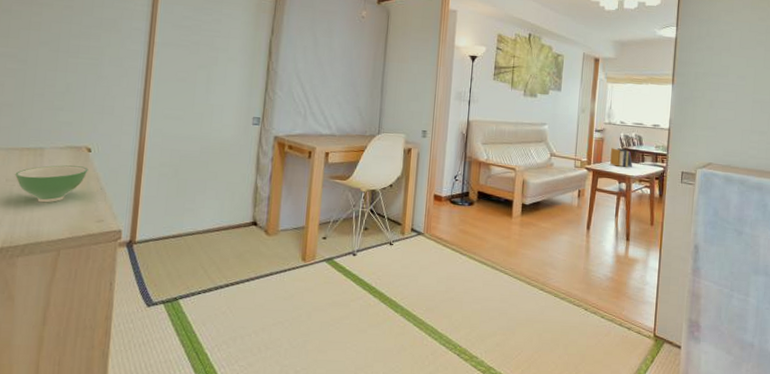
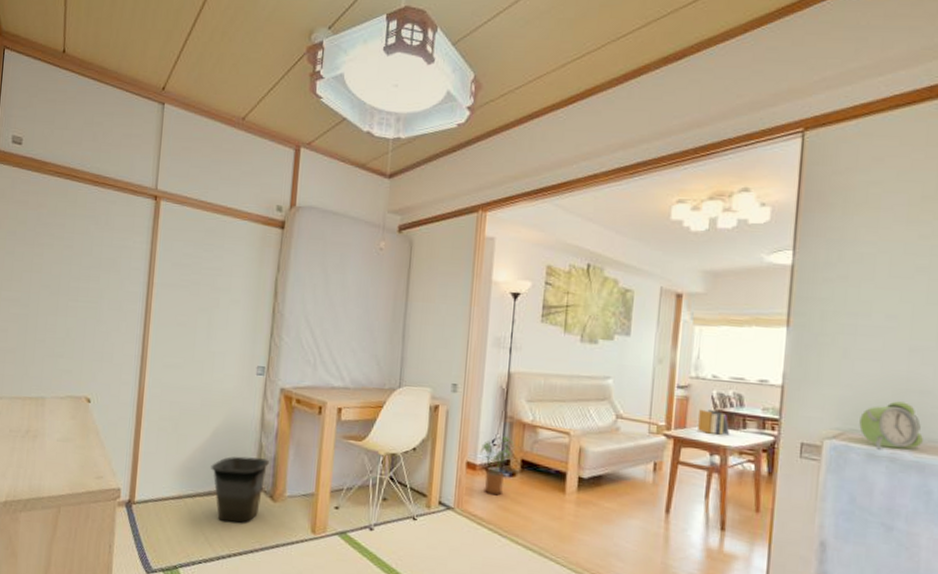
bowl: present [15,165,89,203] -> none [18,416,88,456]
waste bin: none [209,196,264,256] -> present [211,456,269,523]
house plant: none [445,172,473,222] -> present [480,435,515,496]
alarm clock: none [720,139,762,175] -> present [859,401,923,450]

